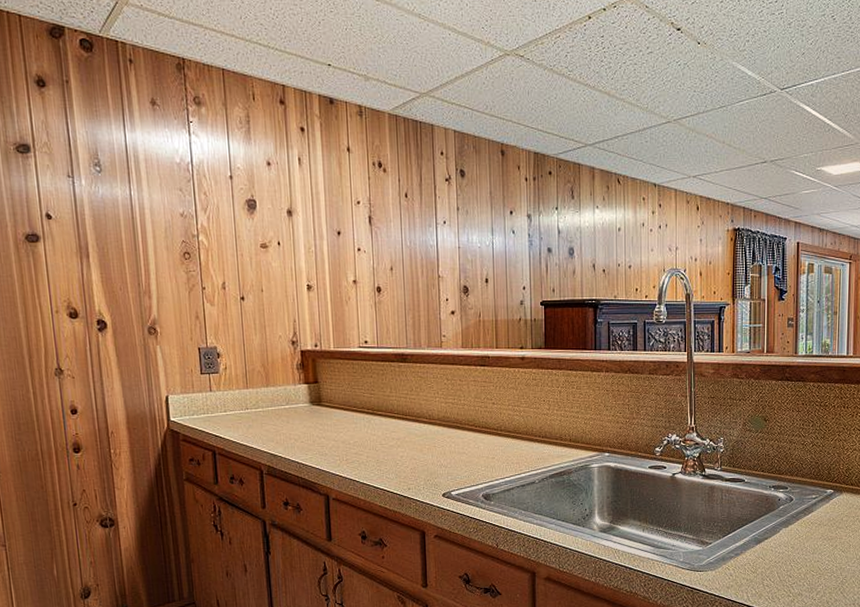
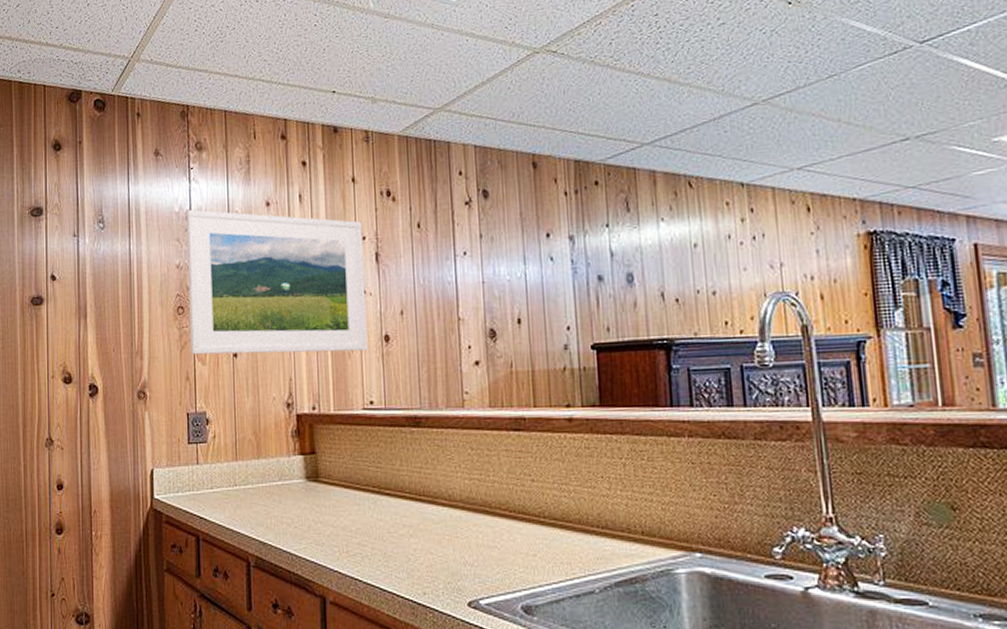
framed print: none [187,162,363,300] -> present [186,209,368,355]

